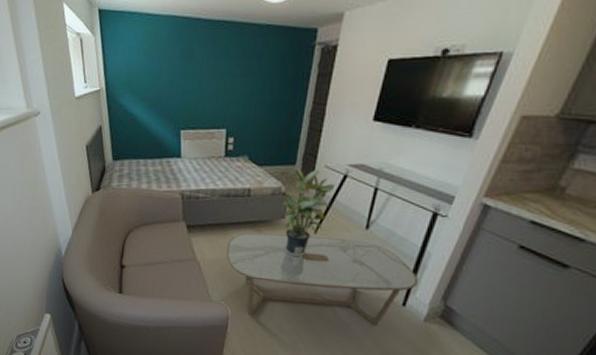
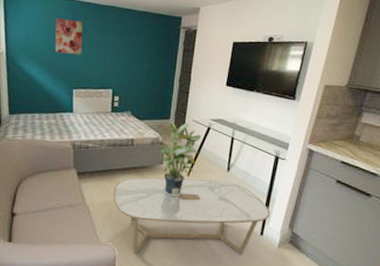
wall art: none [158,41,191,88] -> present [55,17,83,55]

